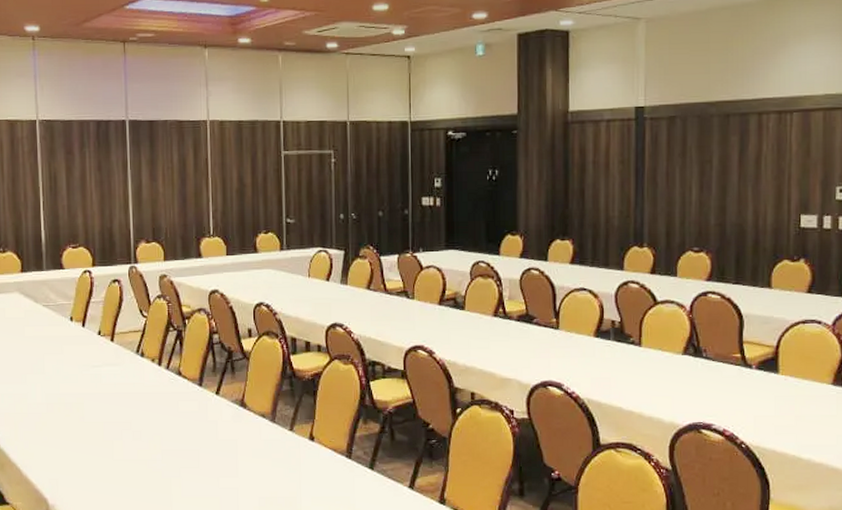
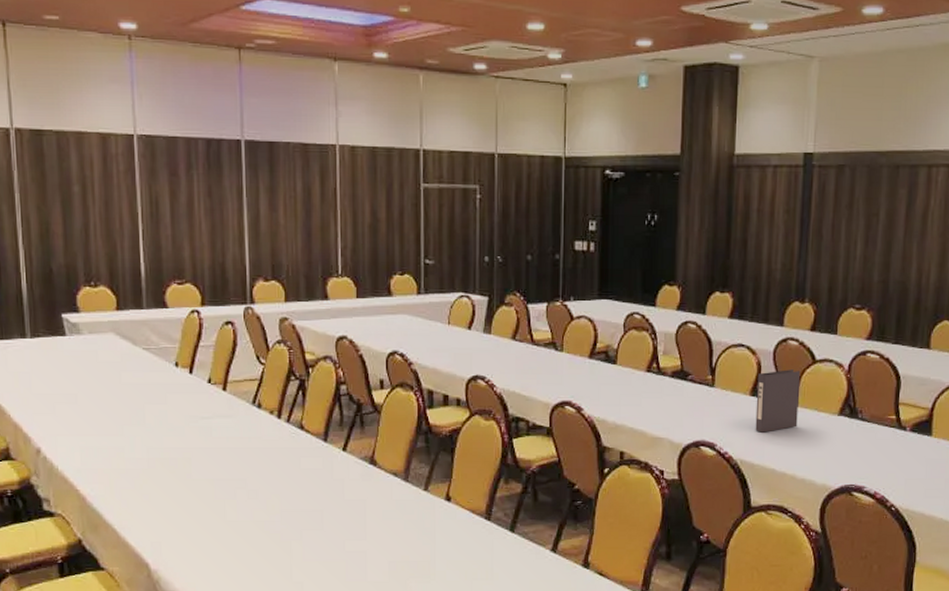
binder: none [600,311,643,372] -> present [755,370,801,433]

